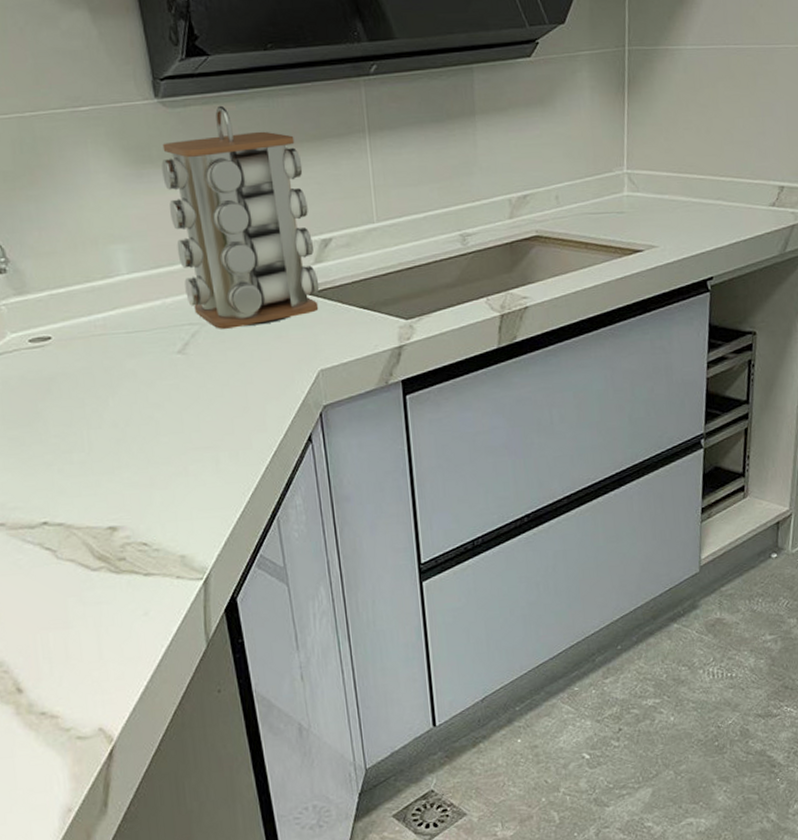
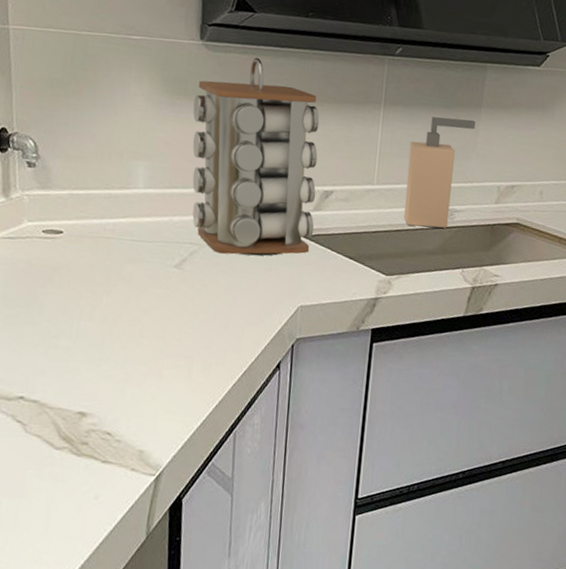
soap dispenser: none [404,130,472,260] -> present [404,117,476,228]

